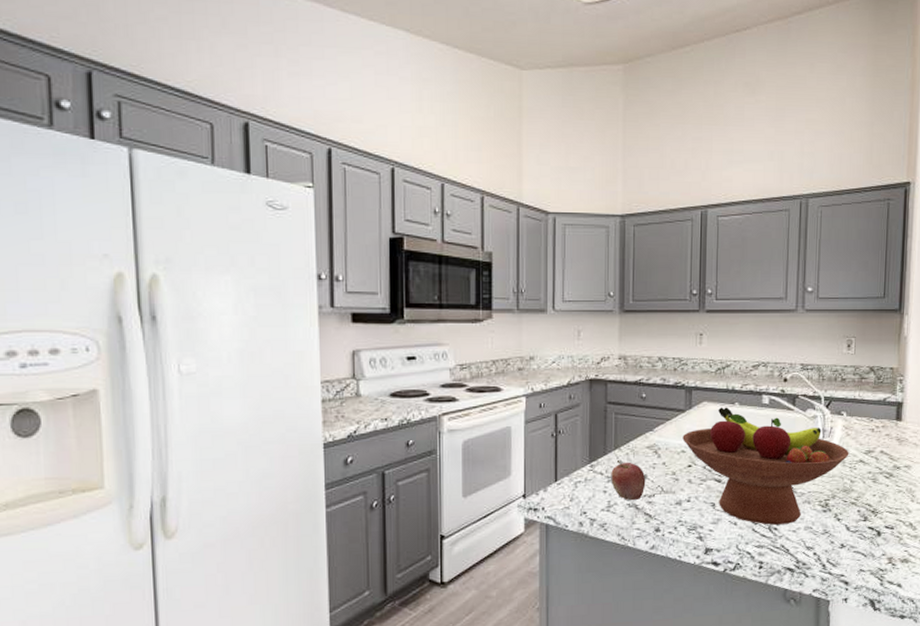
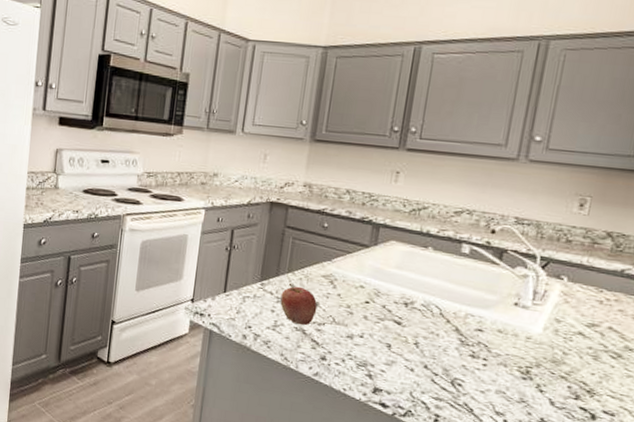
fruit bowl: present [682,407,849,525] -> none [362,249,566,383]

